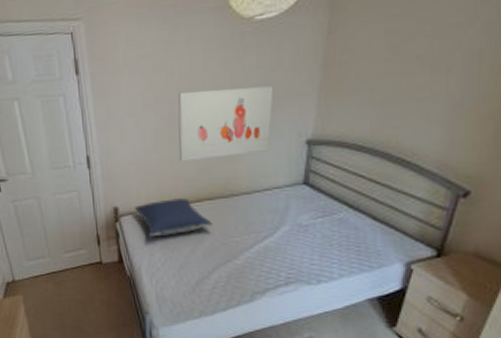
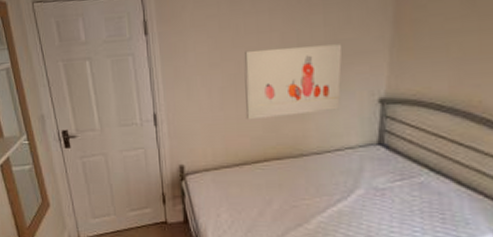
pillow: present [133,198,213,237] -> none [199,157,282,197]

